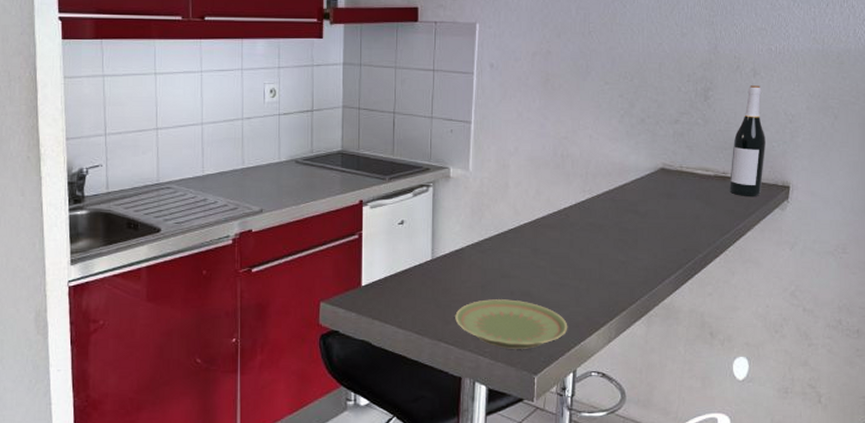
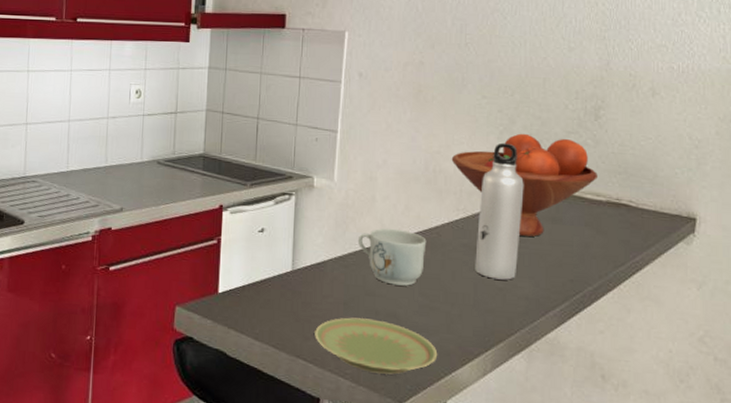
mug: none [493,212,556,266] -> present [357,228,427,286]
fruit bowl: none [577,116,707,212] -> present [451,133,598,237]
water bottle: none [600,126,643,254] -> present [475,142,524,280]
wine bottle: present [730,85,765,196] -> none [624,106,667,227]

